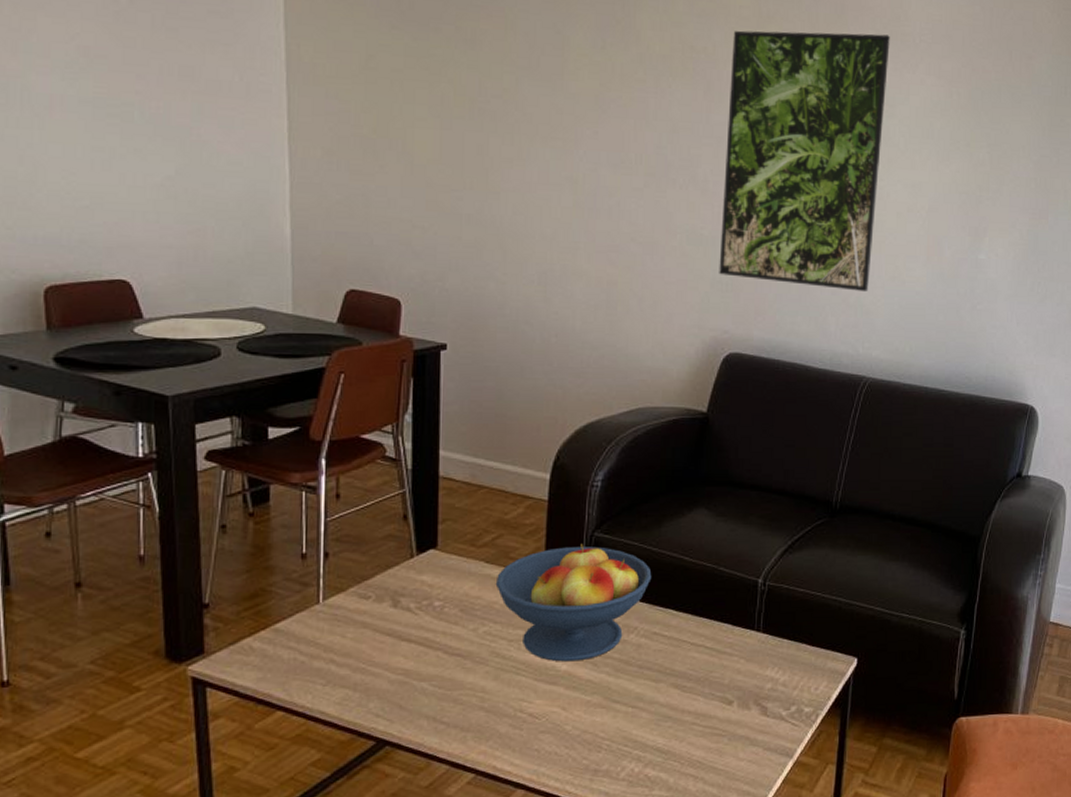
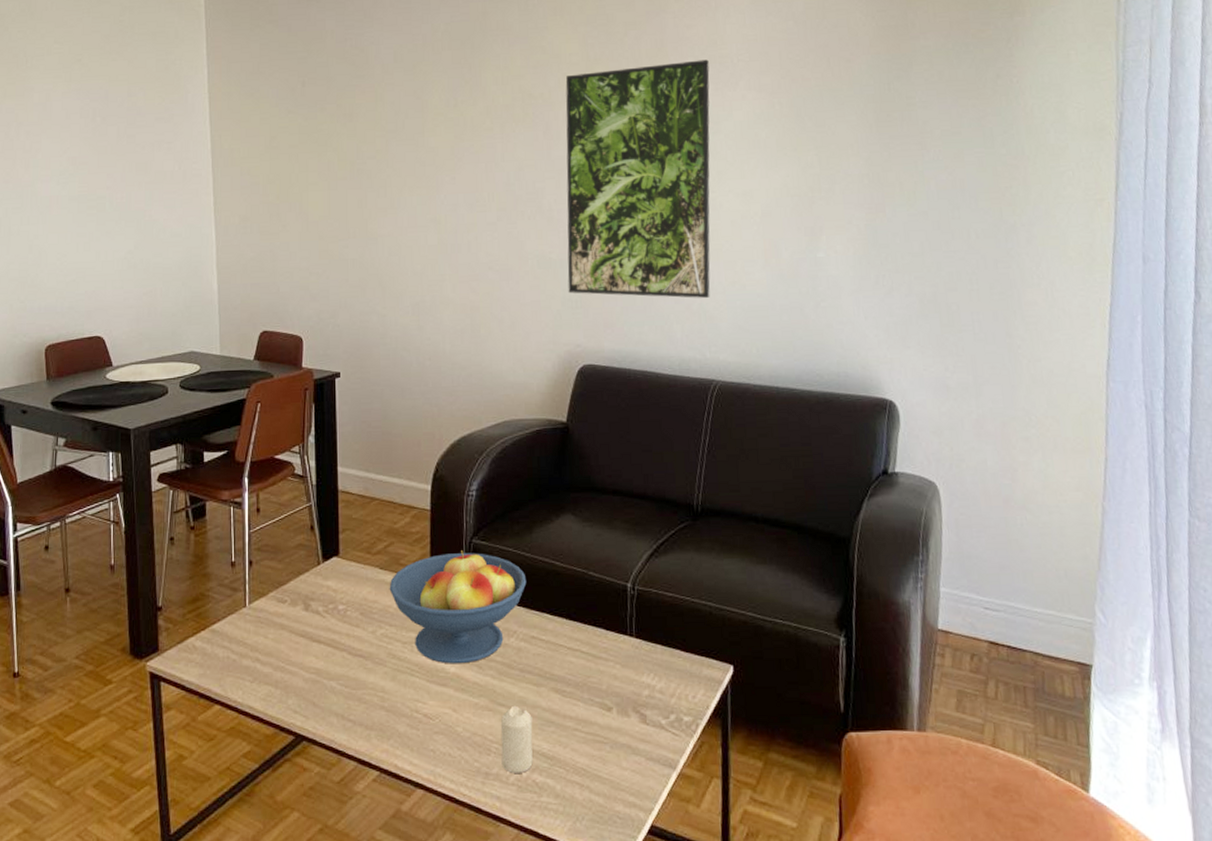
candle: none [612,702,649,769] -> present [500,705,533,773]

